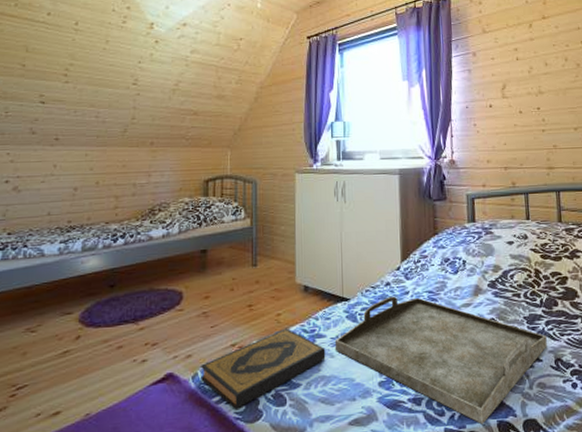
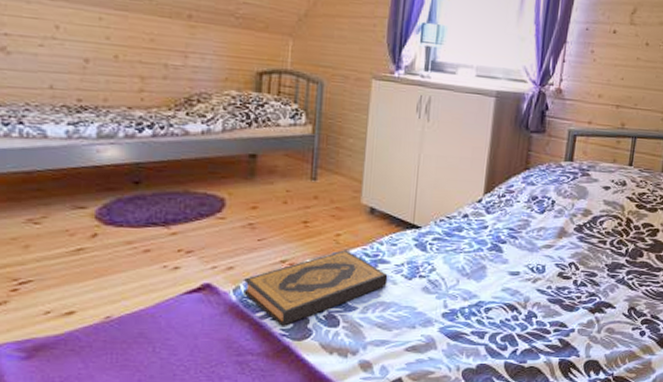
serving tray: present [334,296,547,425] -> none [398,229,625,361]

